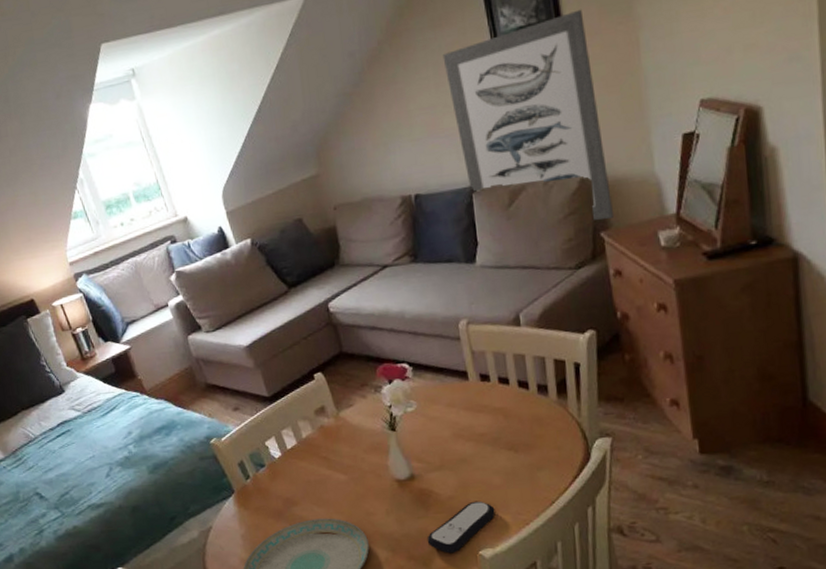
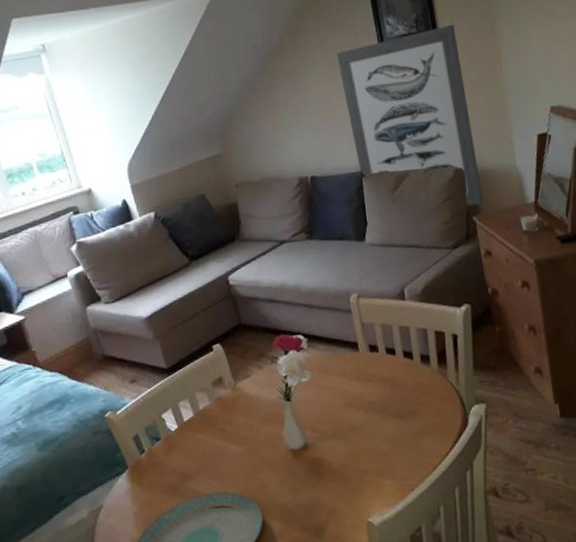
remote control: present [427,501,496,554] -> none [319,468,384,523]

